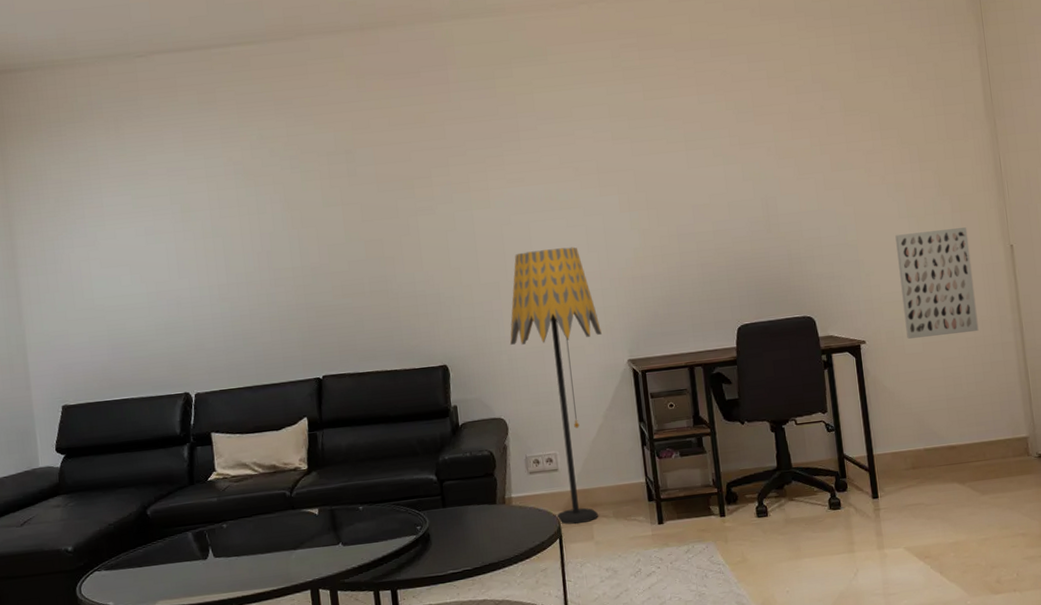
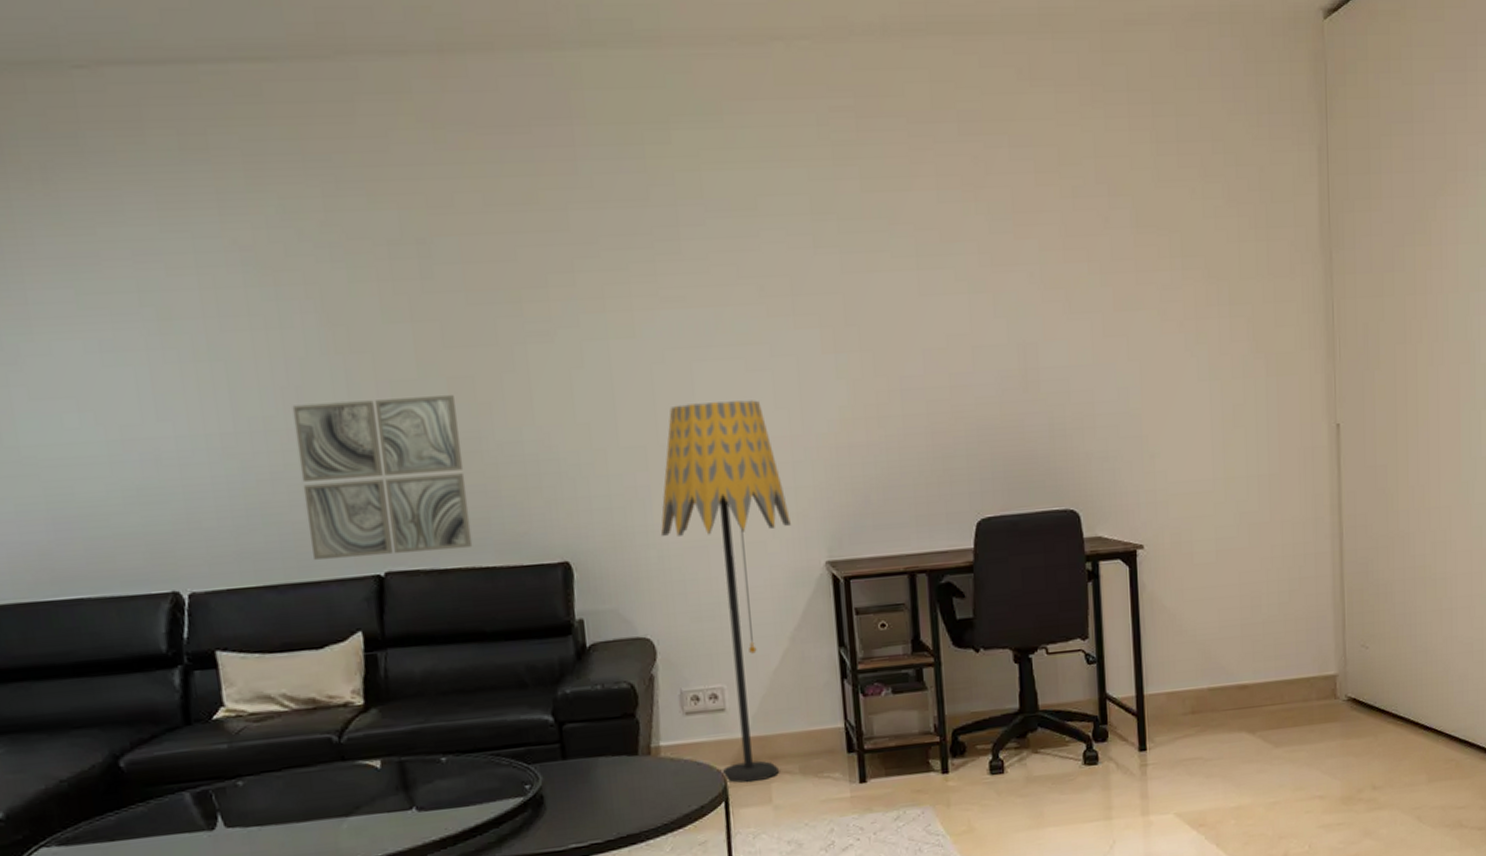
wall art: none [264,253,381,368] -> present [292,395,473,560]
wall art: present [895,227,979,339] -> none [1191,397,1288,544]

